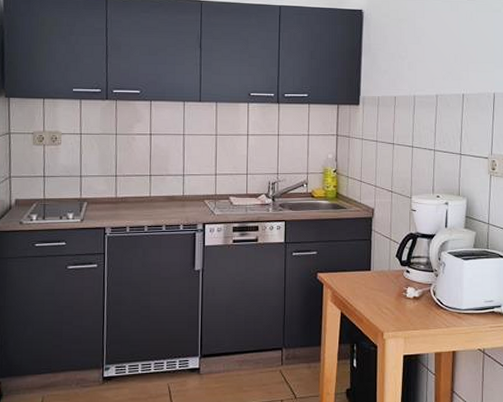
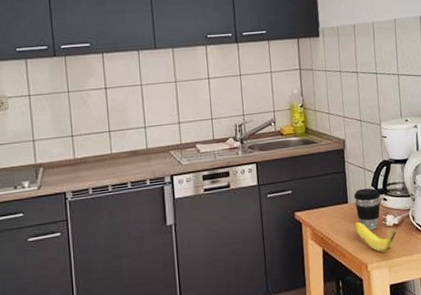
banana: none [375,289,417,322] -> present [354,221,398,252]
coffee cup: none [377,258,404,300] -> present [354,188,381,231]

